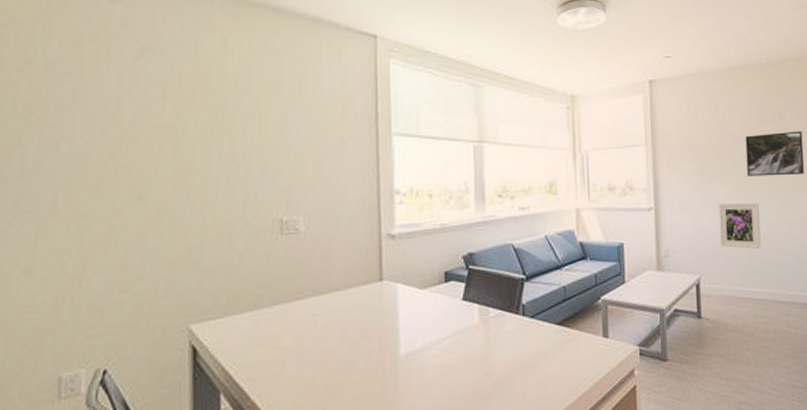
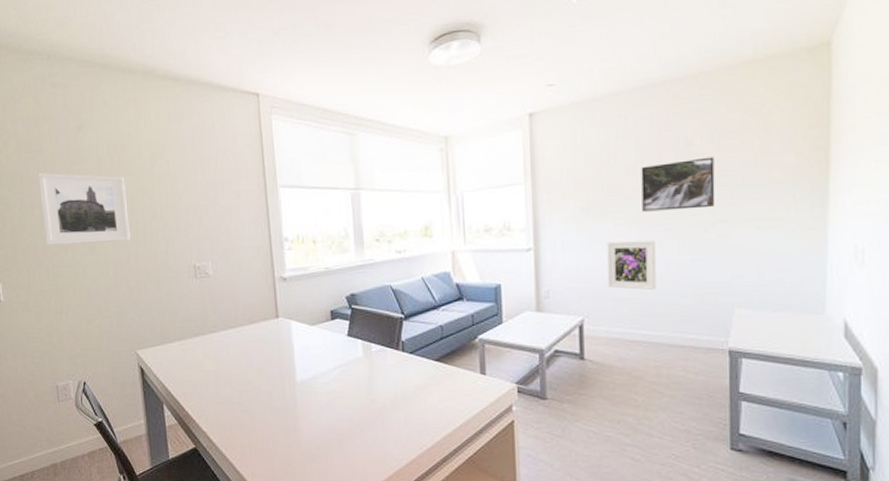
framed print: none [71,101,198,191] -> present [38,172,130,245]

